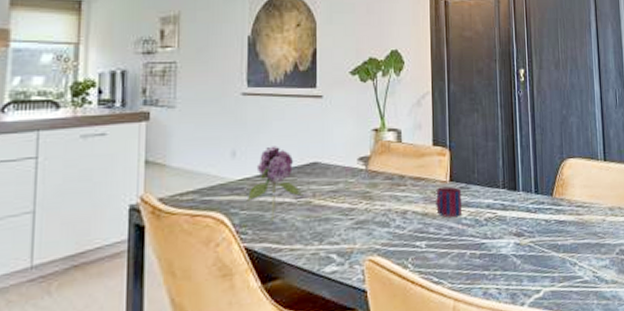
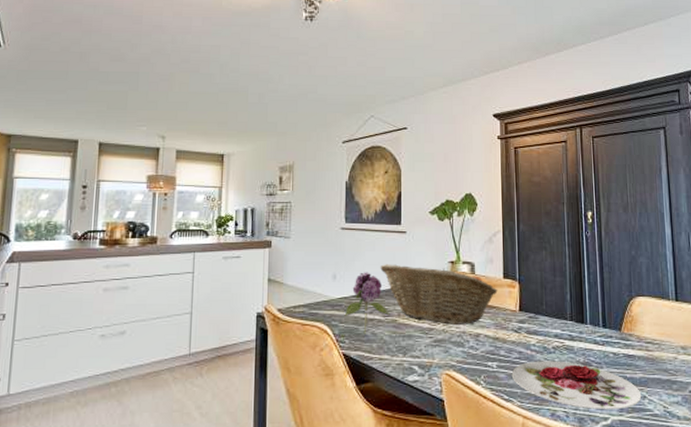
fruit basket: none [291,135,427,203] -> present [380,264,498,325]
mug: present [436,186,462,218] -> none [506,315,530,344]
plate: none [441,233,573,283] -> present [511,360,642,410]

